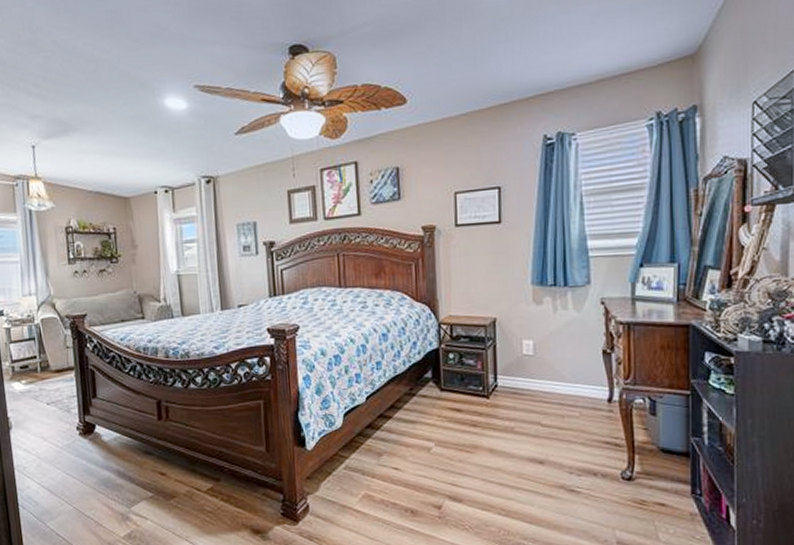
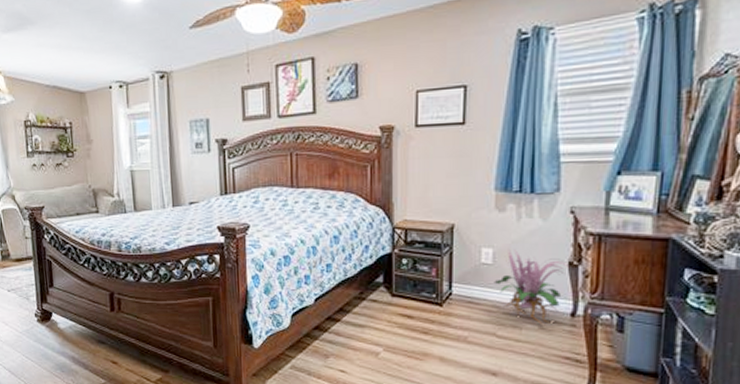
decorative plant: none [536,340,604,413] -> present [494,250,570,327]

